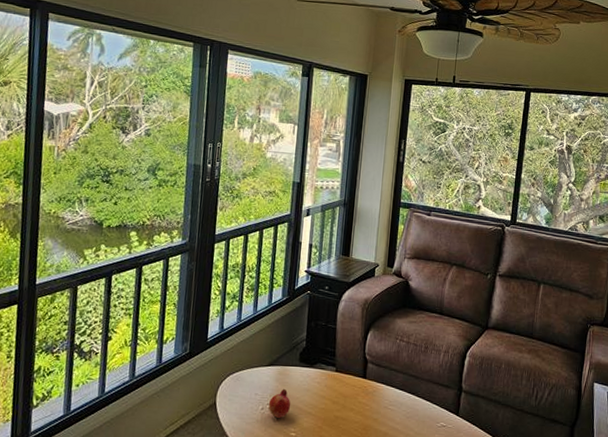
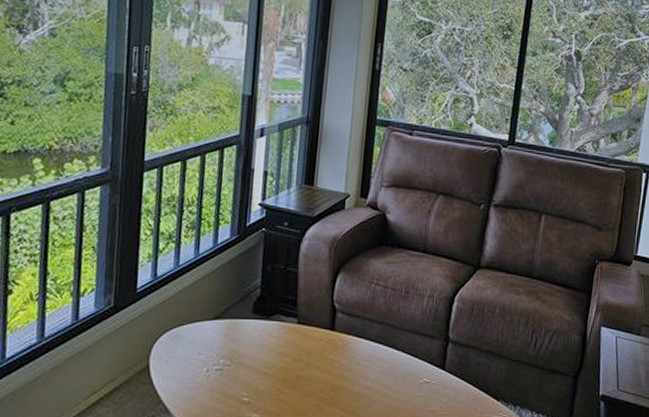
fruit: present [268,388,291,418] -> none [214,345,243,381]

